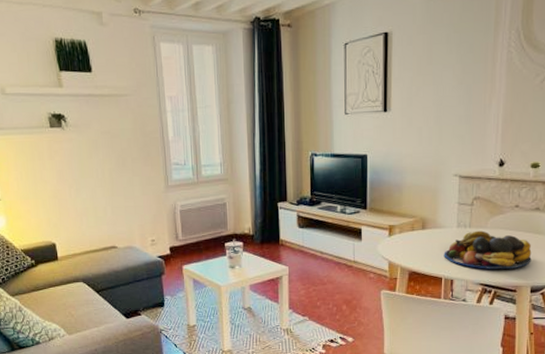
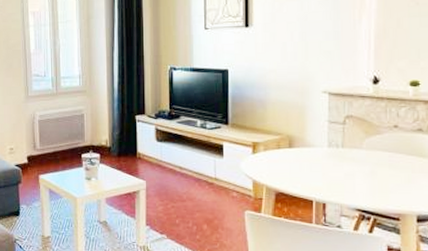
fruit bowl: present [444,230,532,270] -> none [314,151,416,195]

